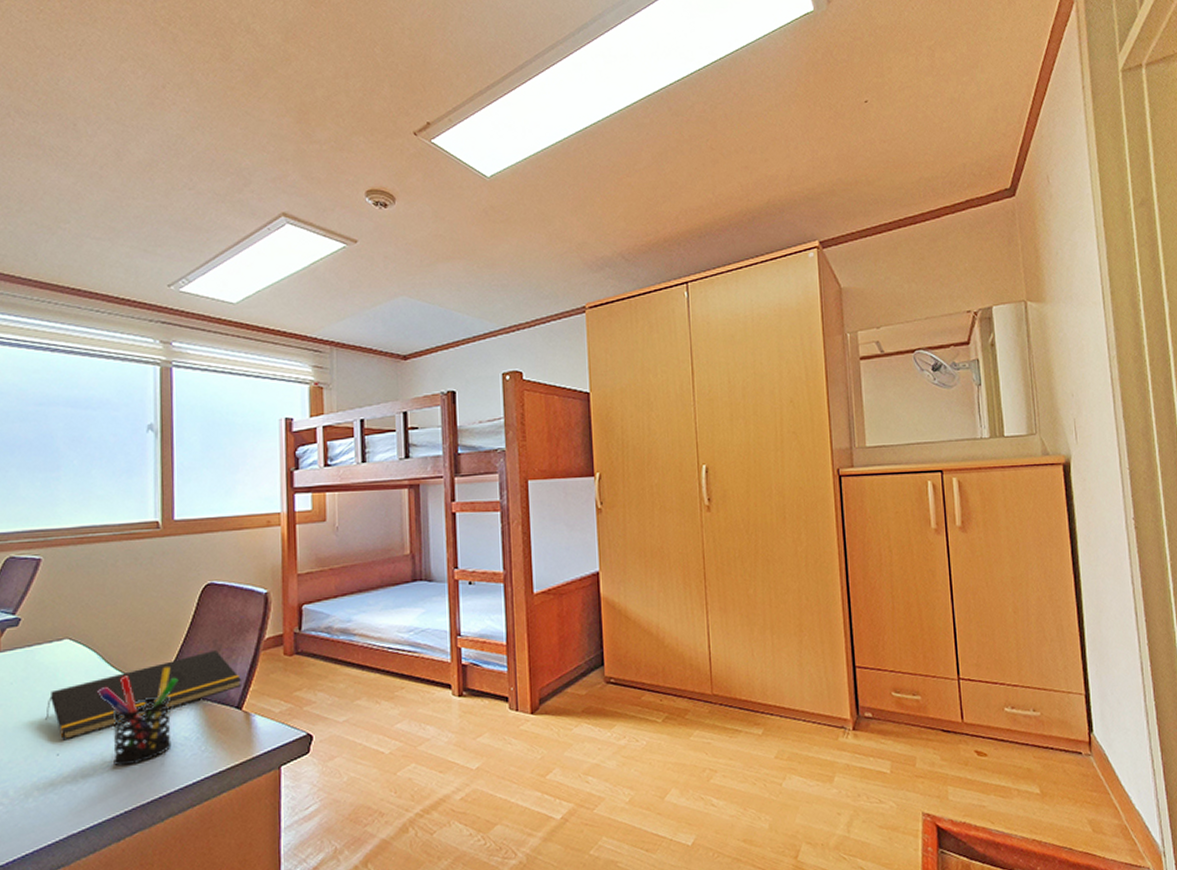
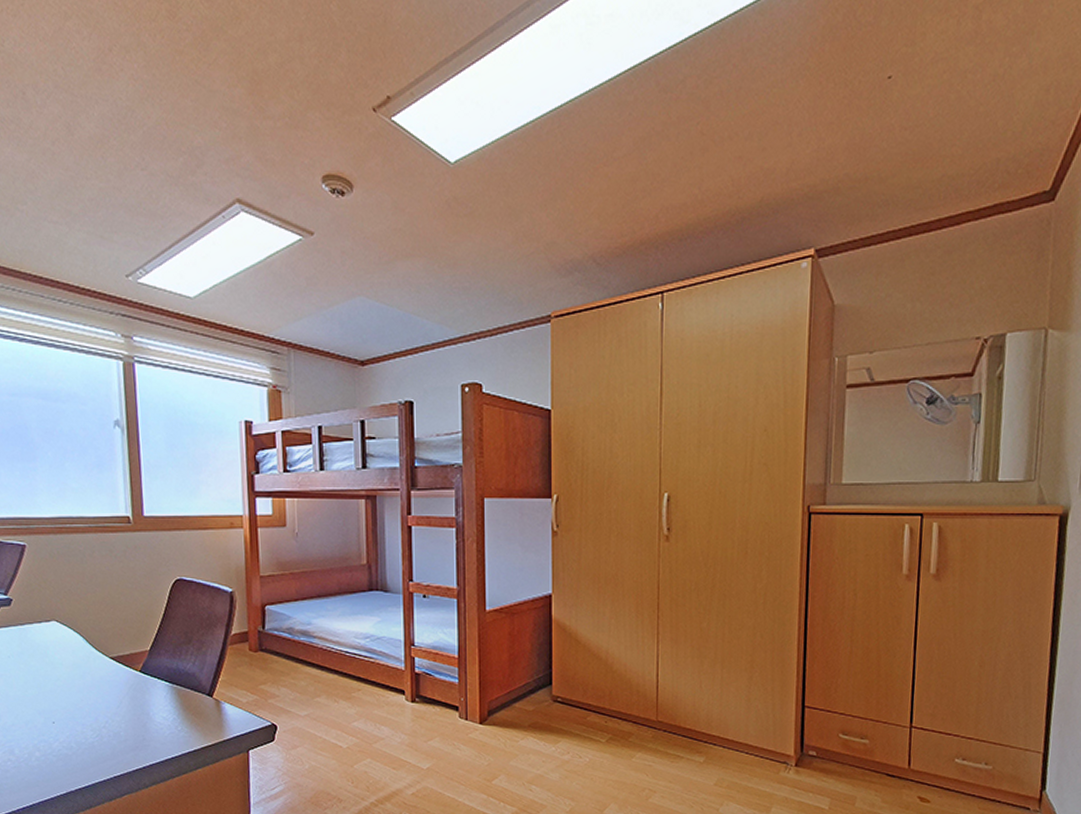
notepad: present [45,649,242,741] -> none [40,641,212,711]
pen holder: present [96,667,179,766] -> none [83,653,155,738]

